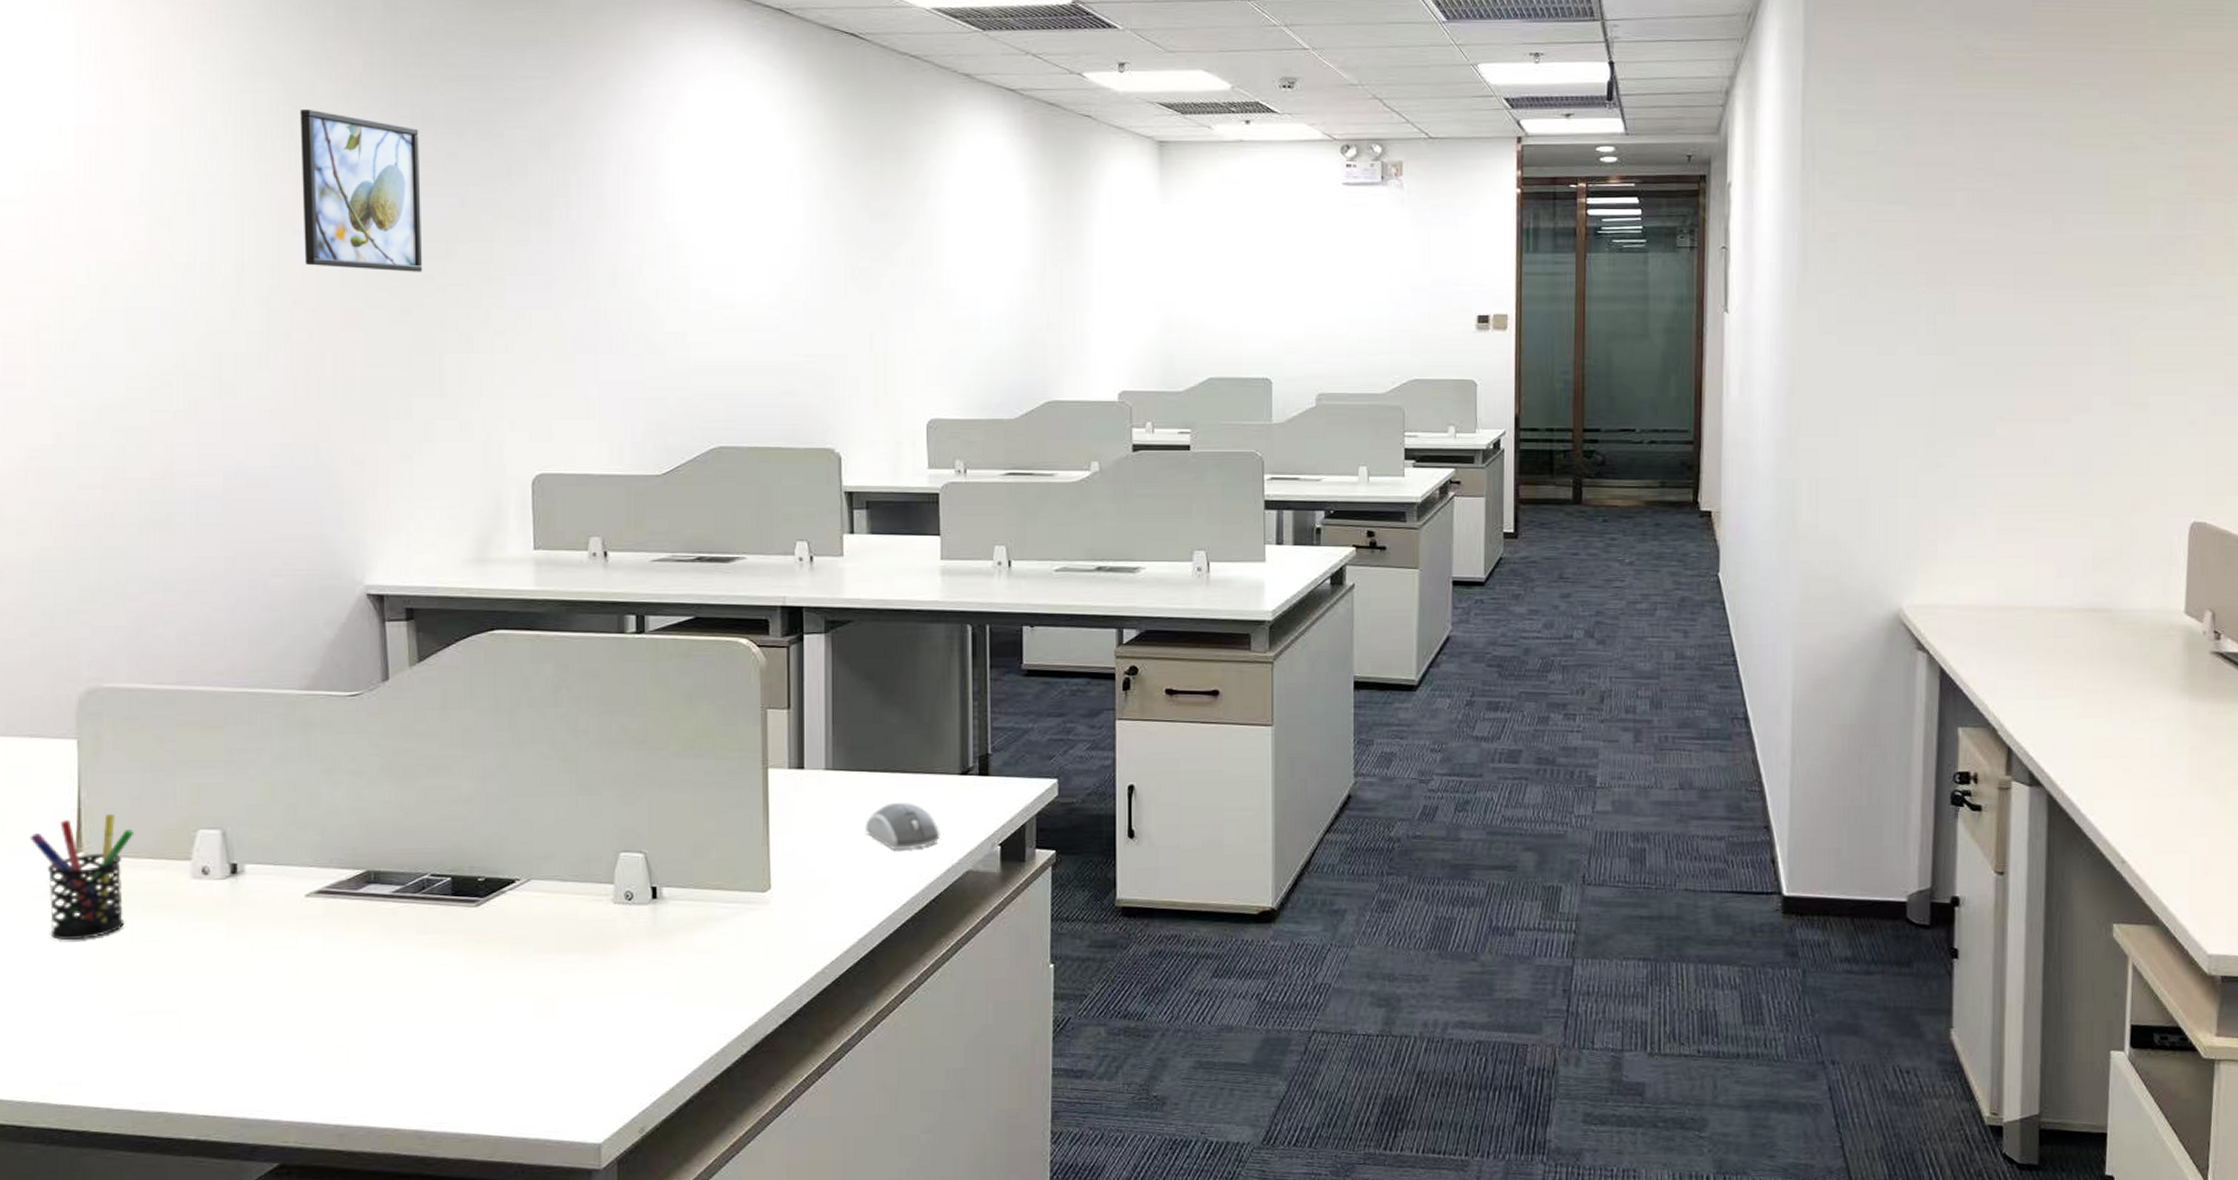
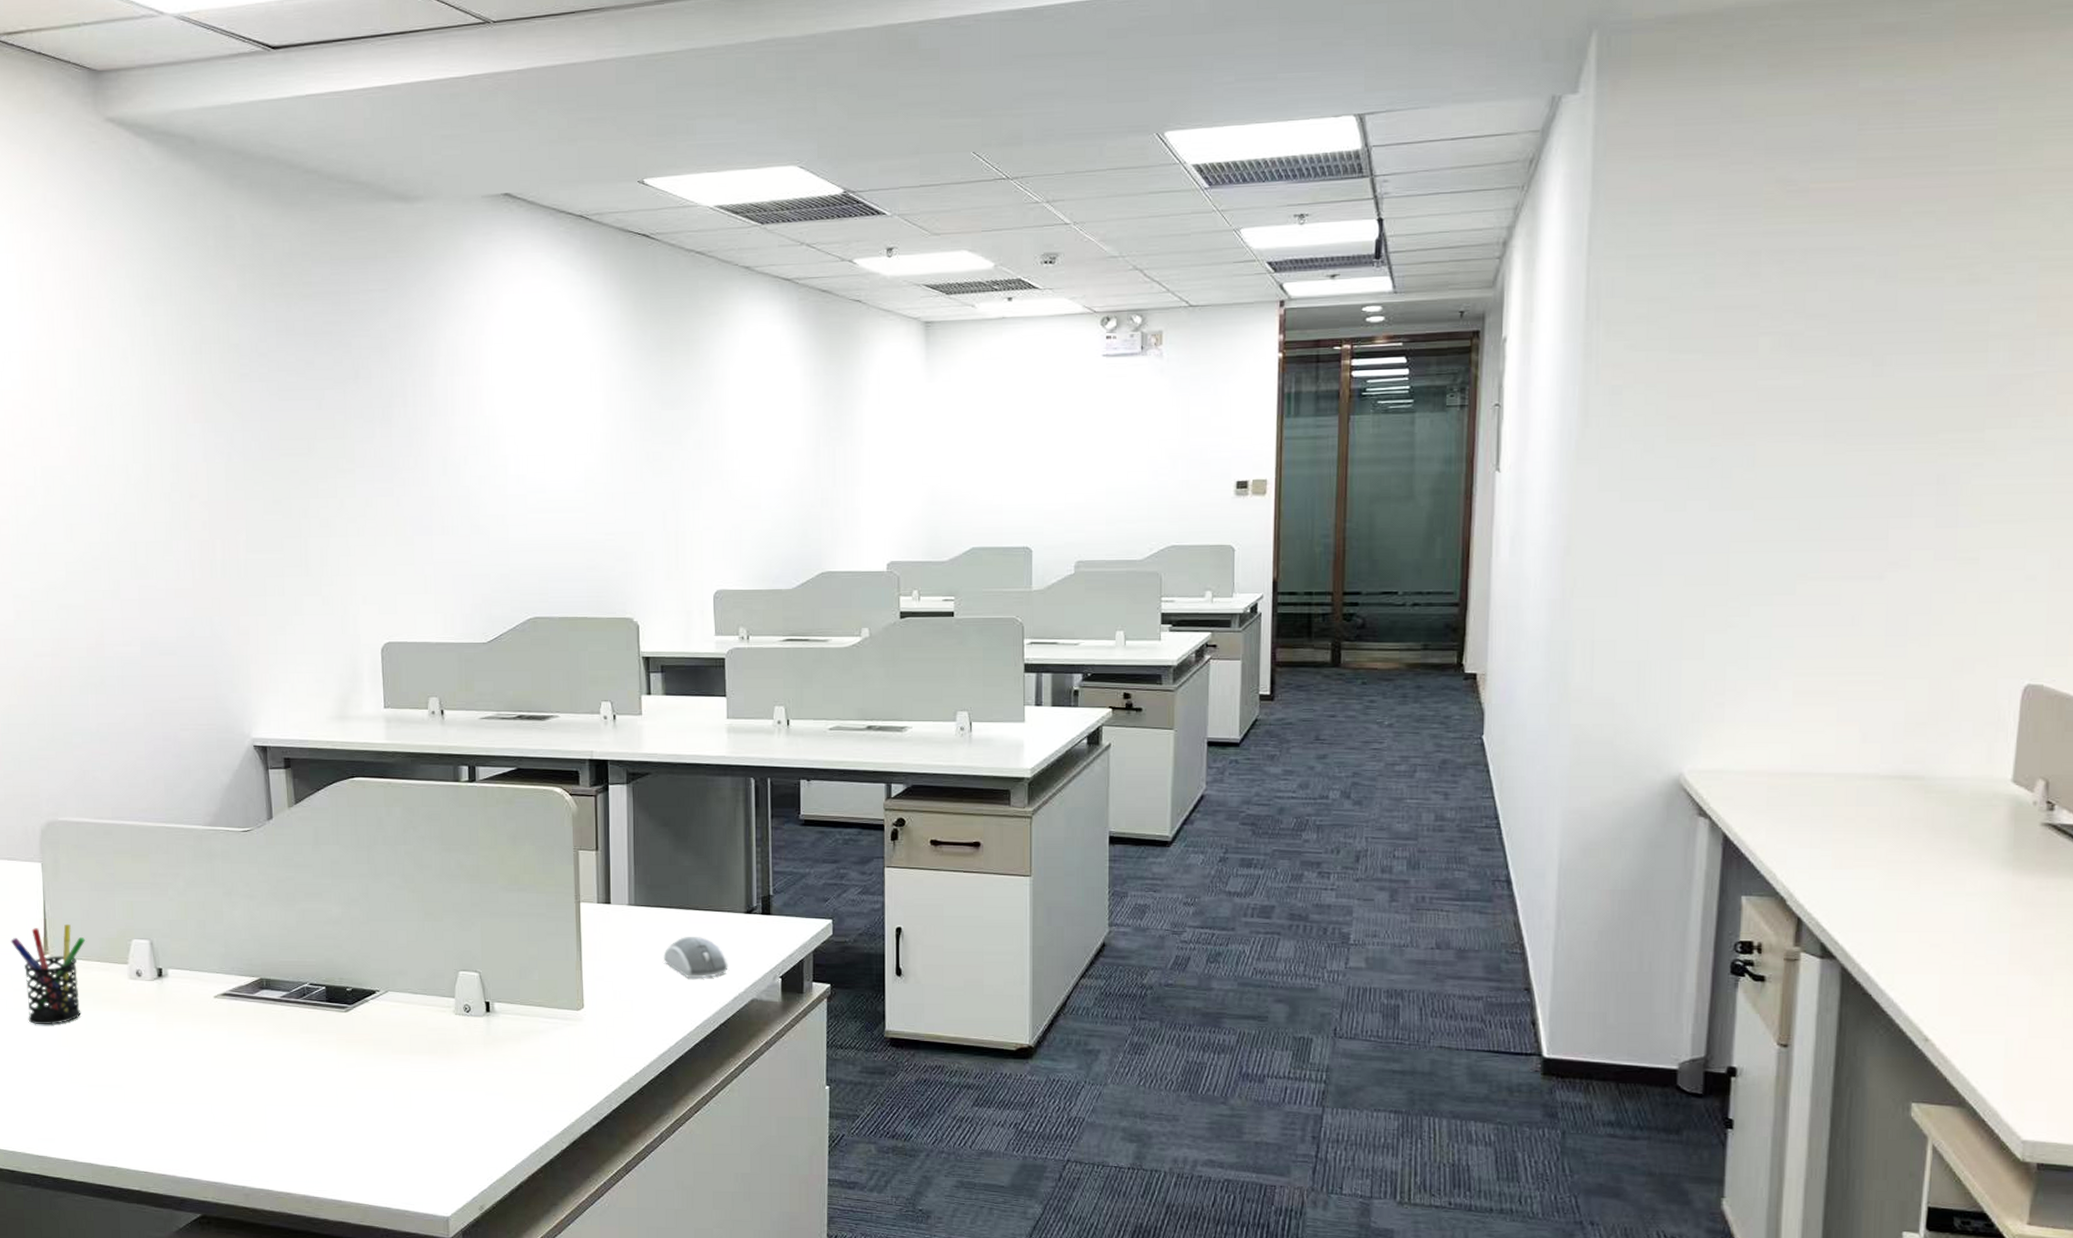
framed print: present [300,108,423,272] -> none [190,328,290,468]

